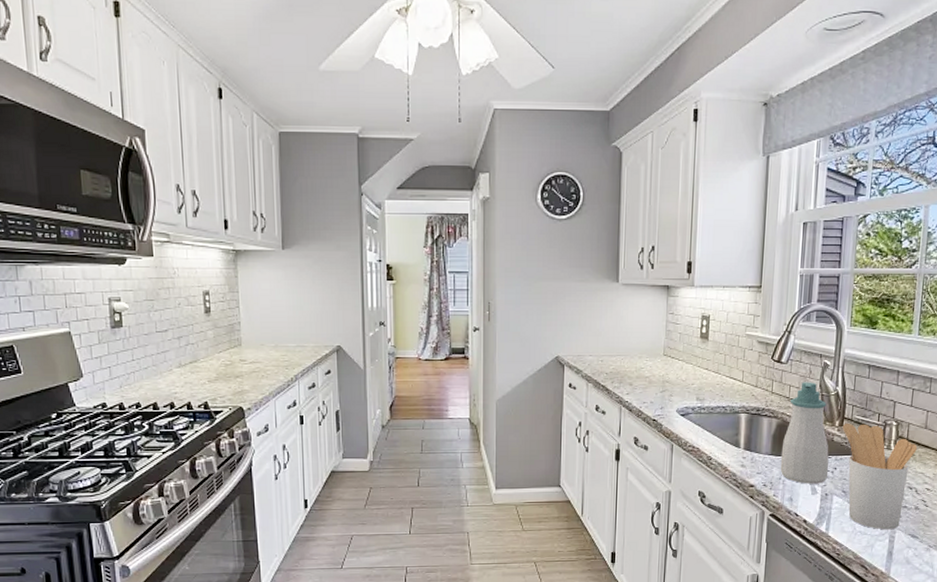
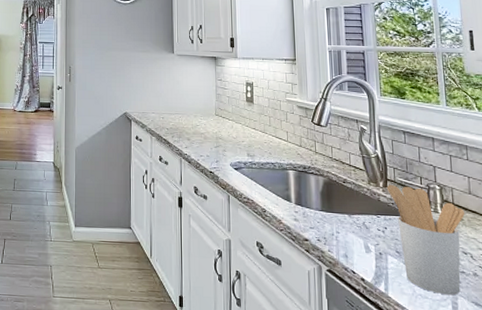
soap bottle: present [780,382,829,484] -> none [331,144,380,242]

